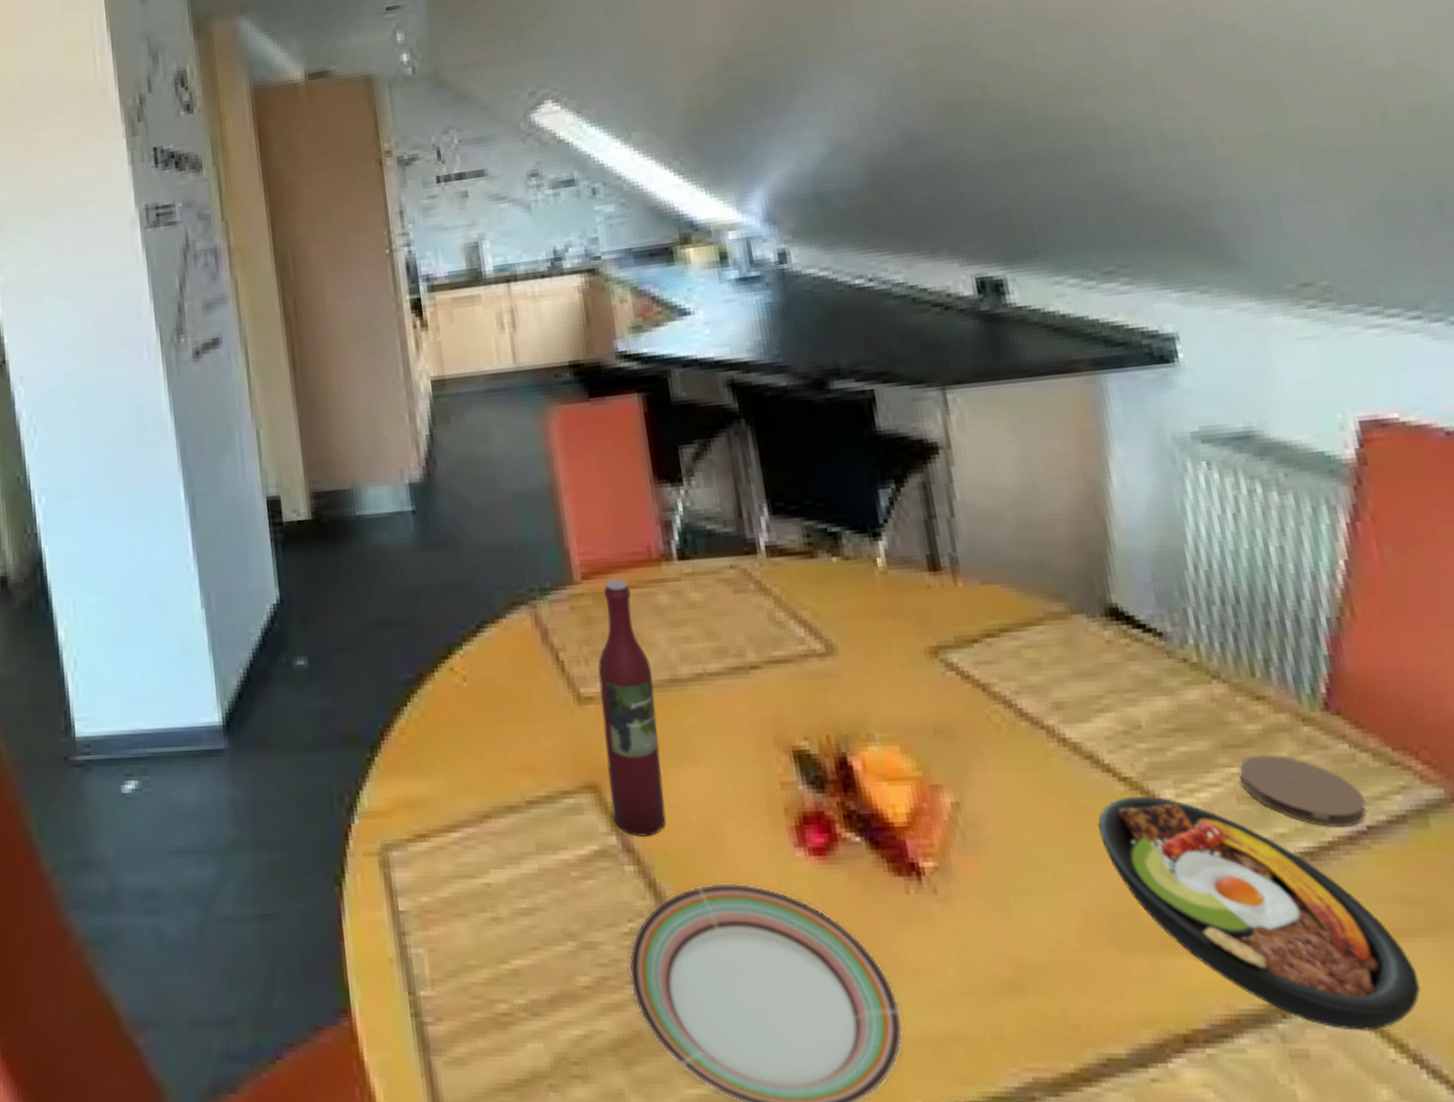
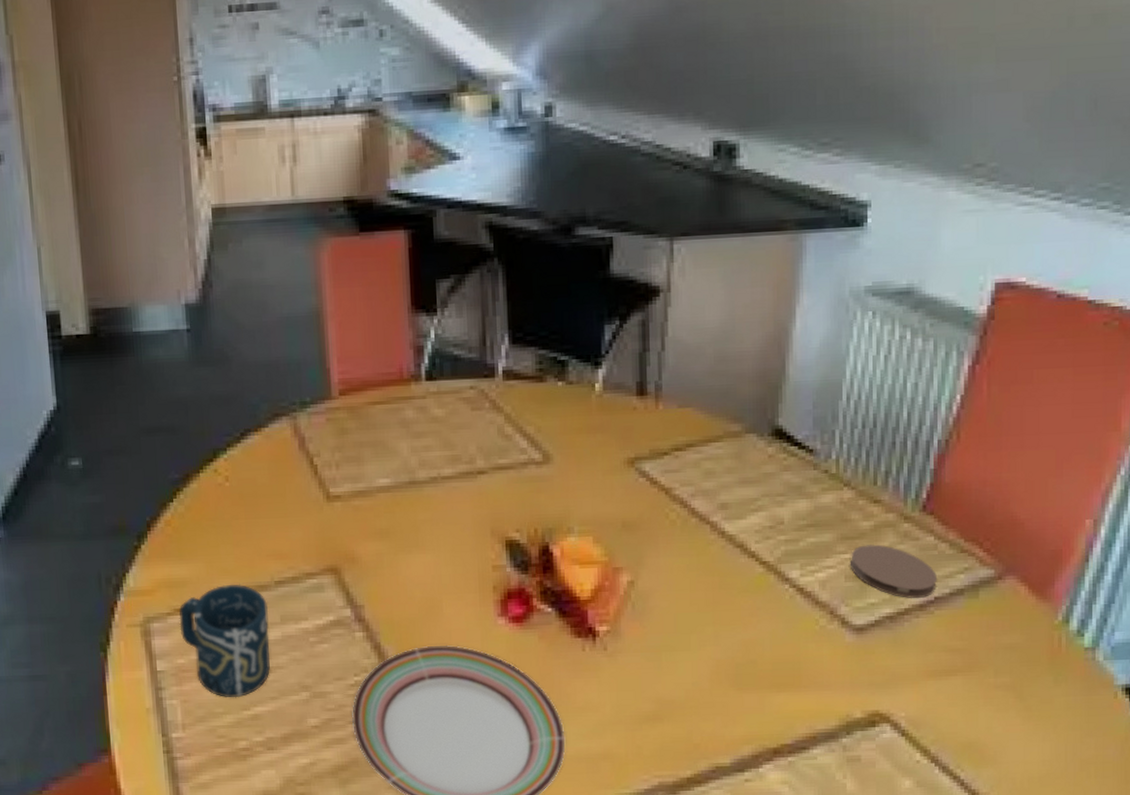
cup: none [420,805,528,947] -> present [179,585,270,698]
wine bottle: present [598,579,666,837] -> none [346,395,395,609]
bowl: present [1098,795,1421,1031] -> none [738,575,947,742]

